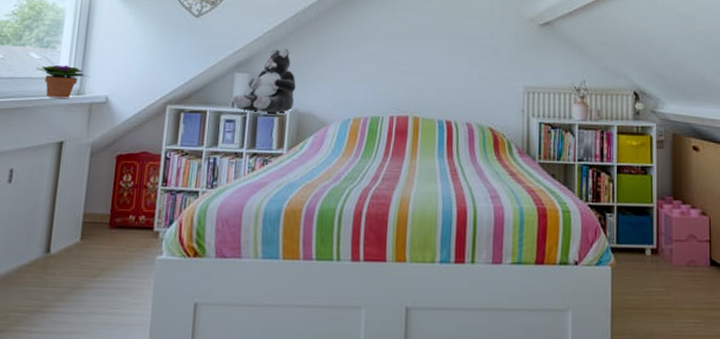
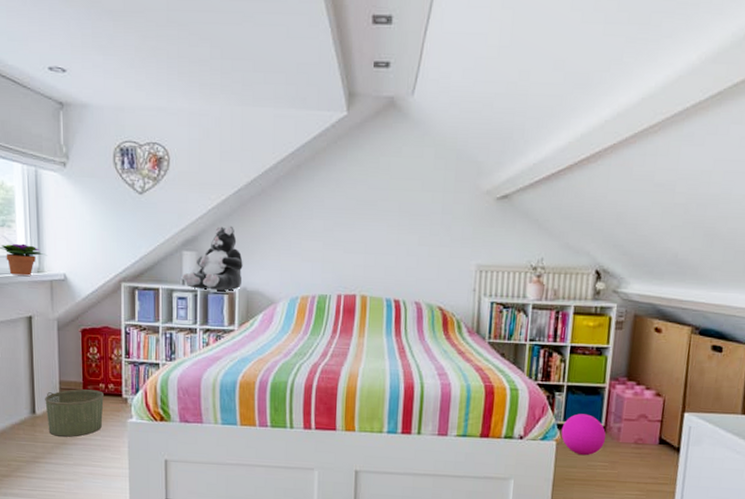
basket: none [62,222,133,280] -> present [45,389,104,437]
ball: none [615,235,659,281] -> present [561,413,606,456]

